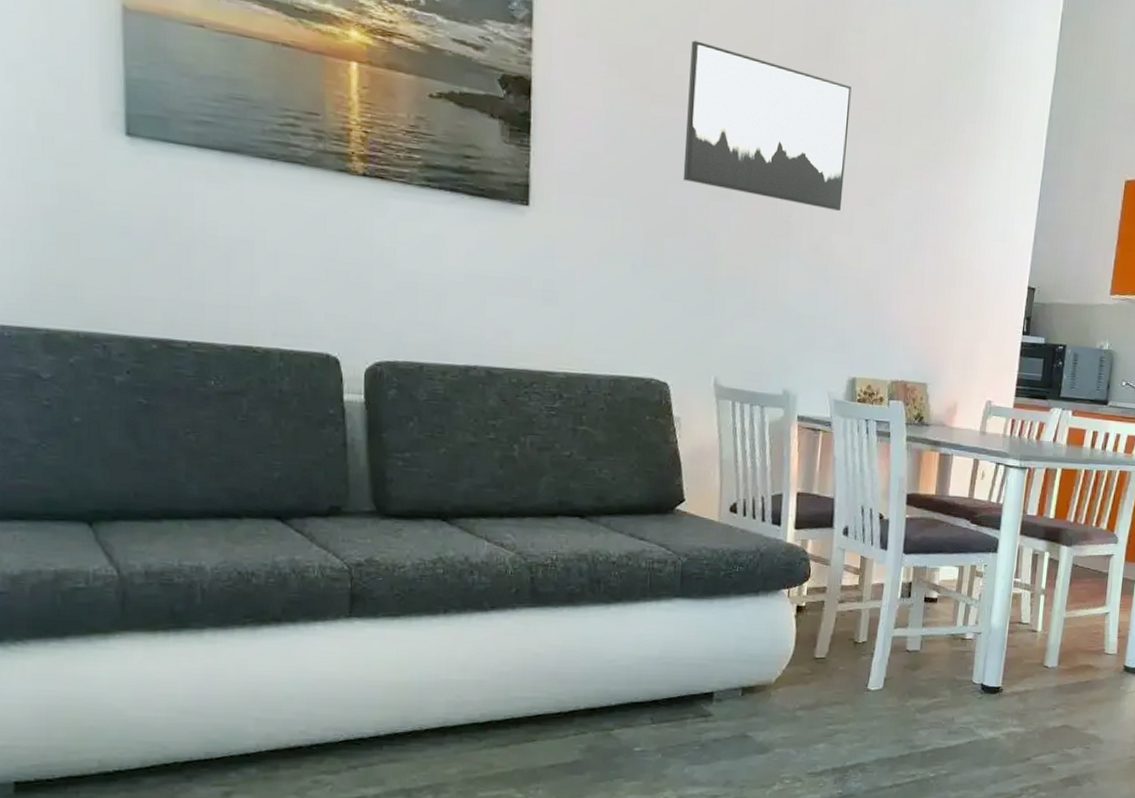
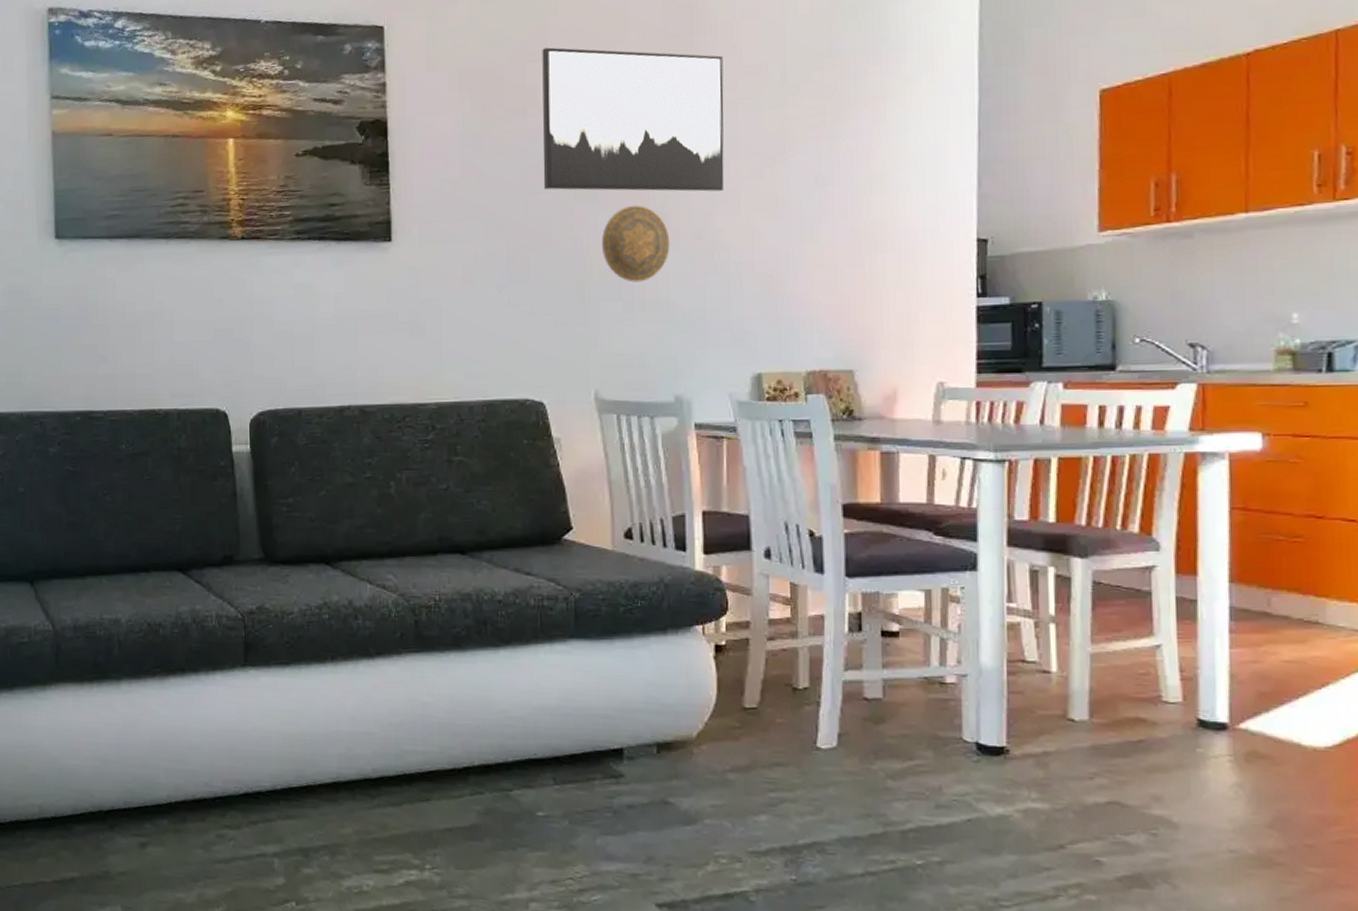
decorative plate: none [732,210,792,283] -> present [602,205,670,282]

